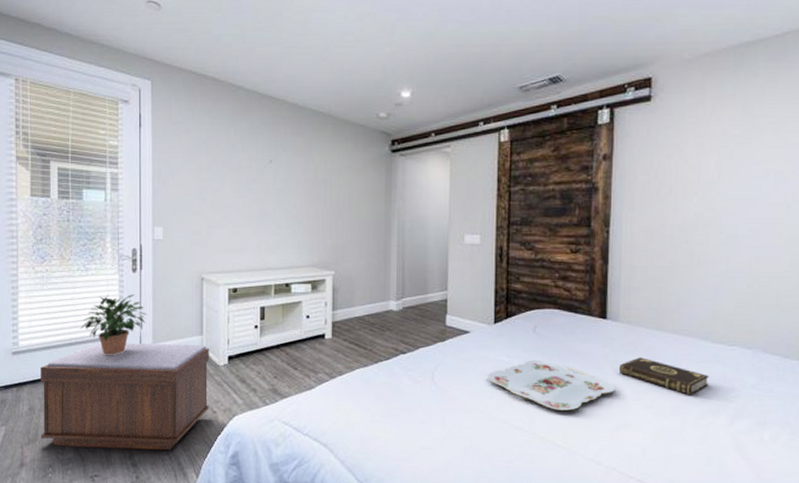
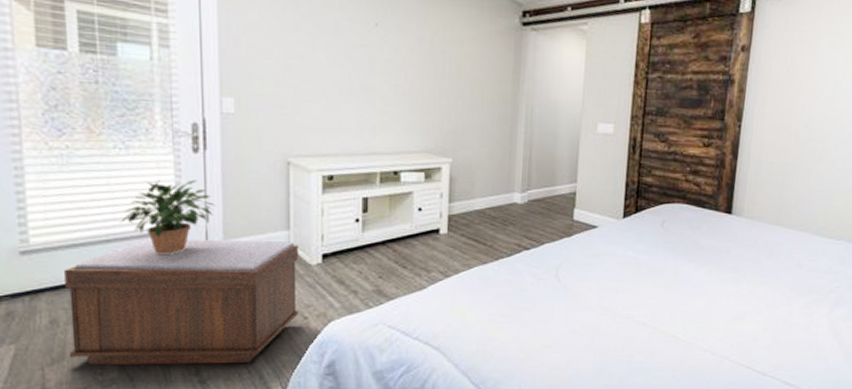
serving tray: present [488,359,615,411] -> none [613,255,734,304]
book: present [618,357,710,395] -> none [738,251,818,287]

